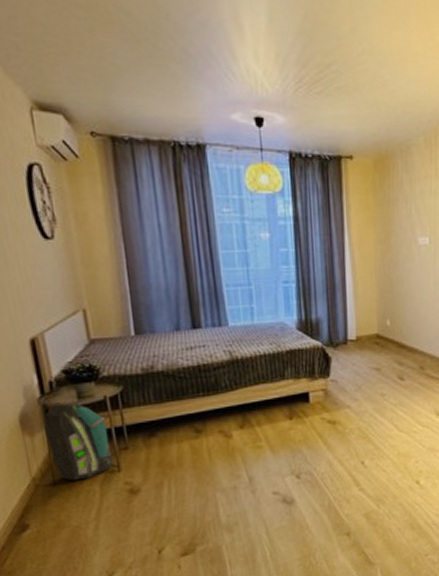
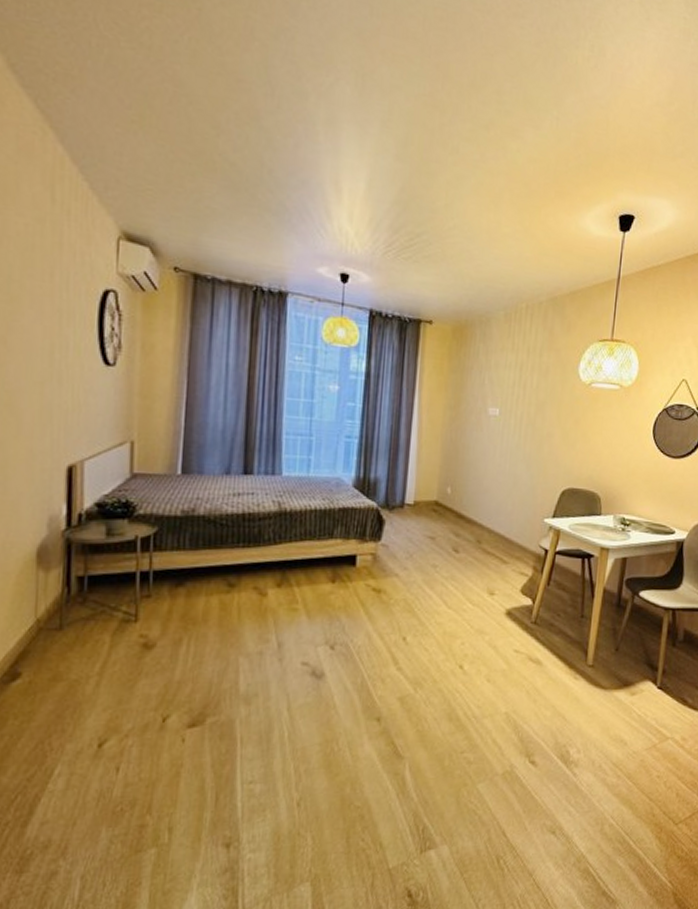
backpack: present [43,400,113,481] -> none [62,536,132,627]

